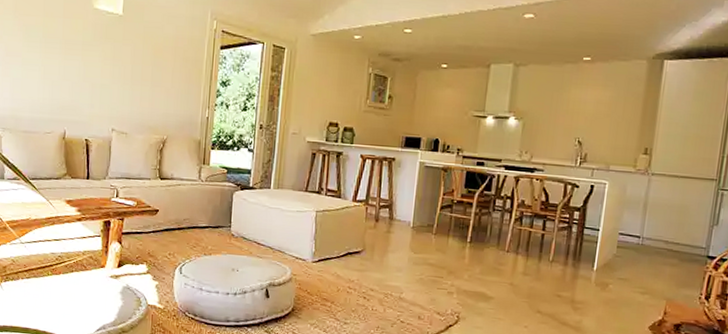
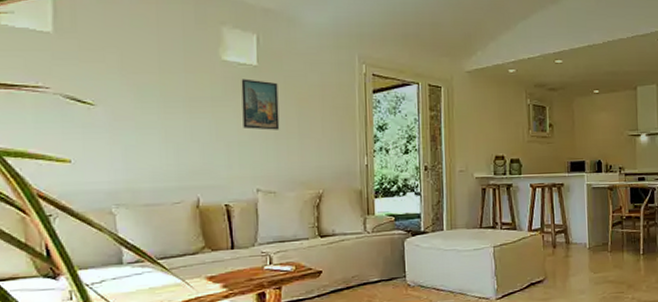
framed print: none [106,26,138,77] -> present [241,79,280,130]

